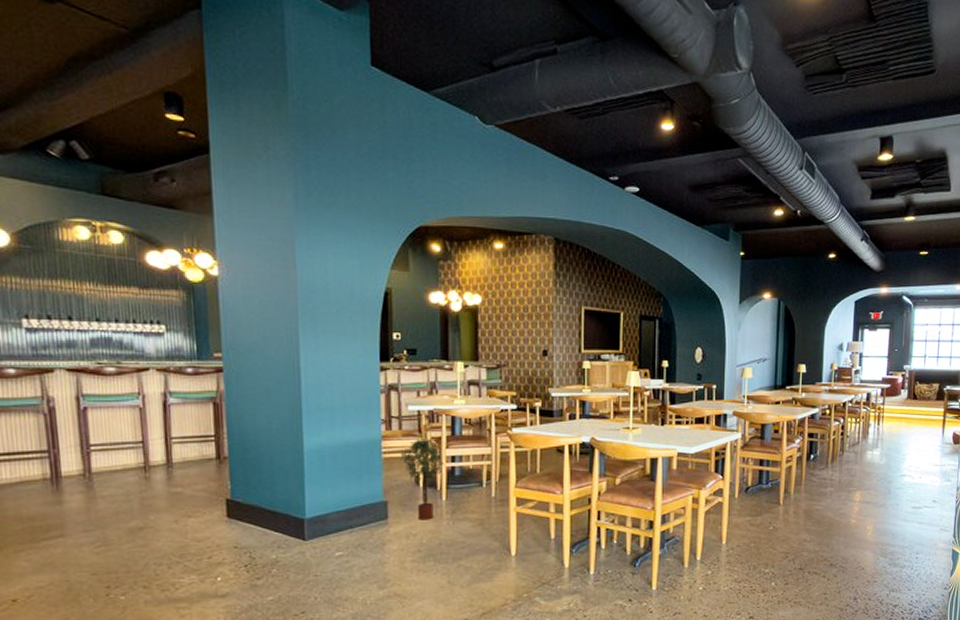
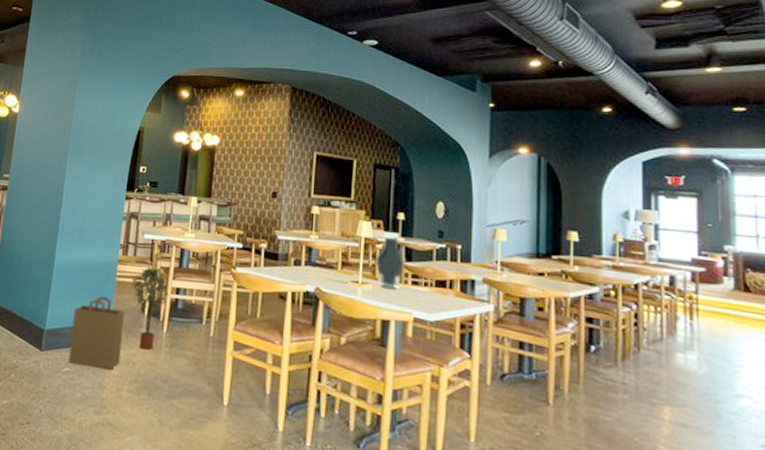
shopping bag: none [337,475,399,547] -> present [68,296,125,370]
vase: none [644,385,669,431] -> present [376,238,404,290]

